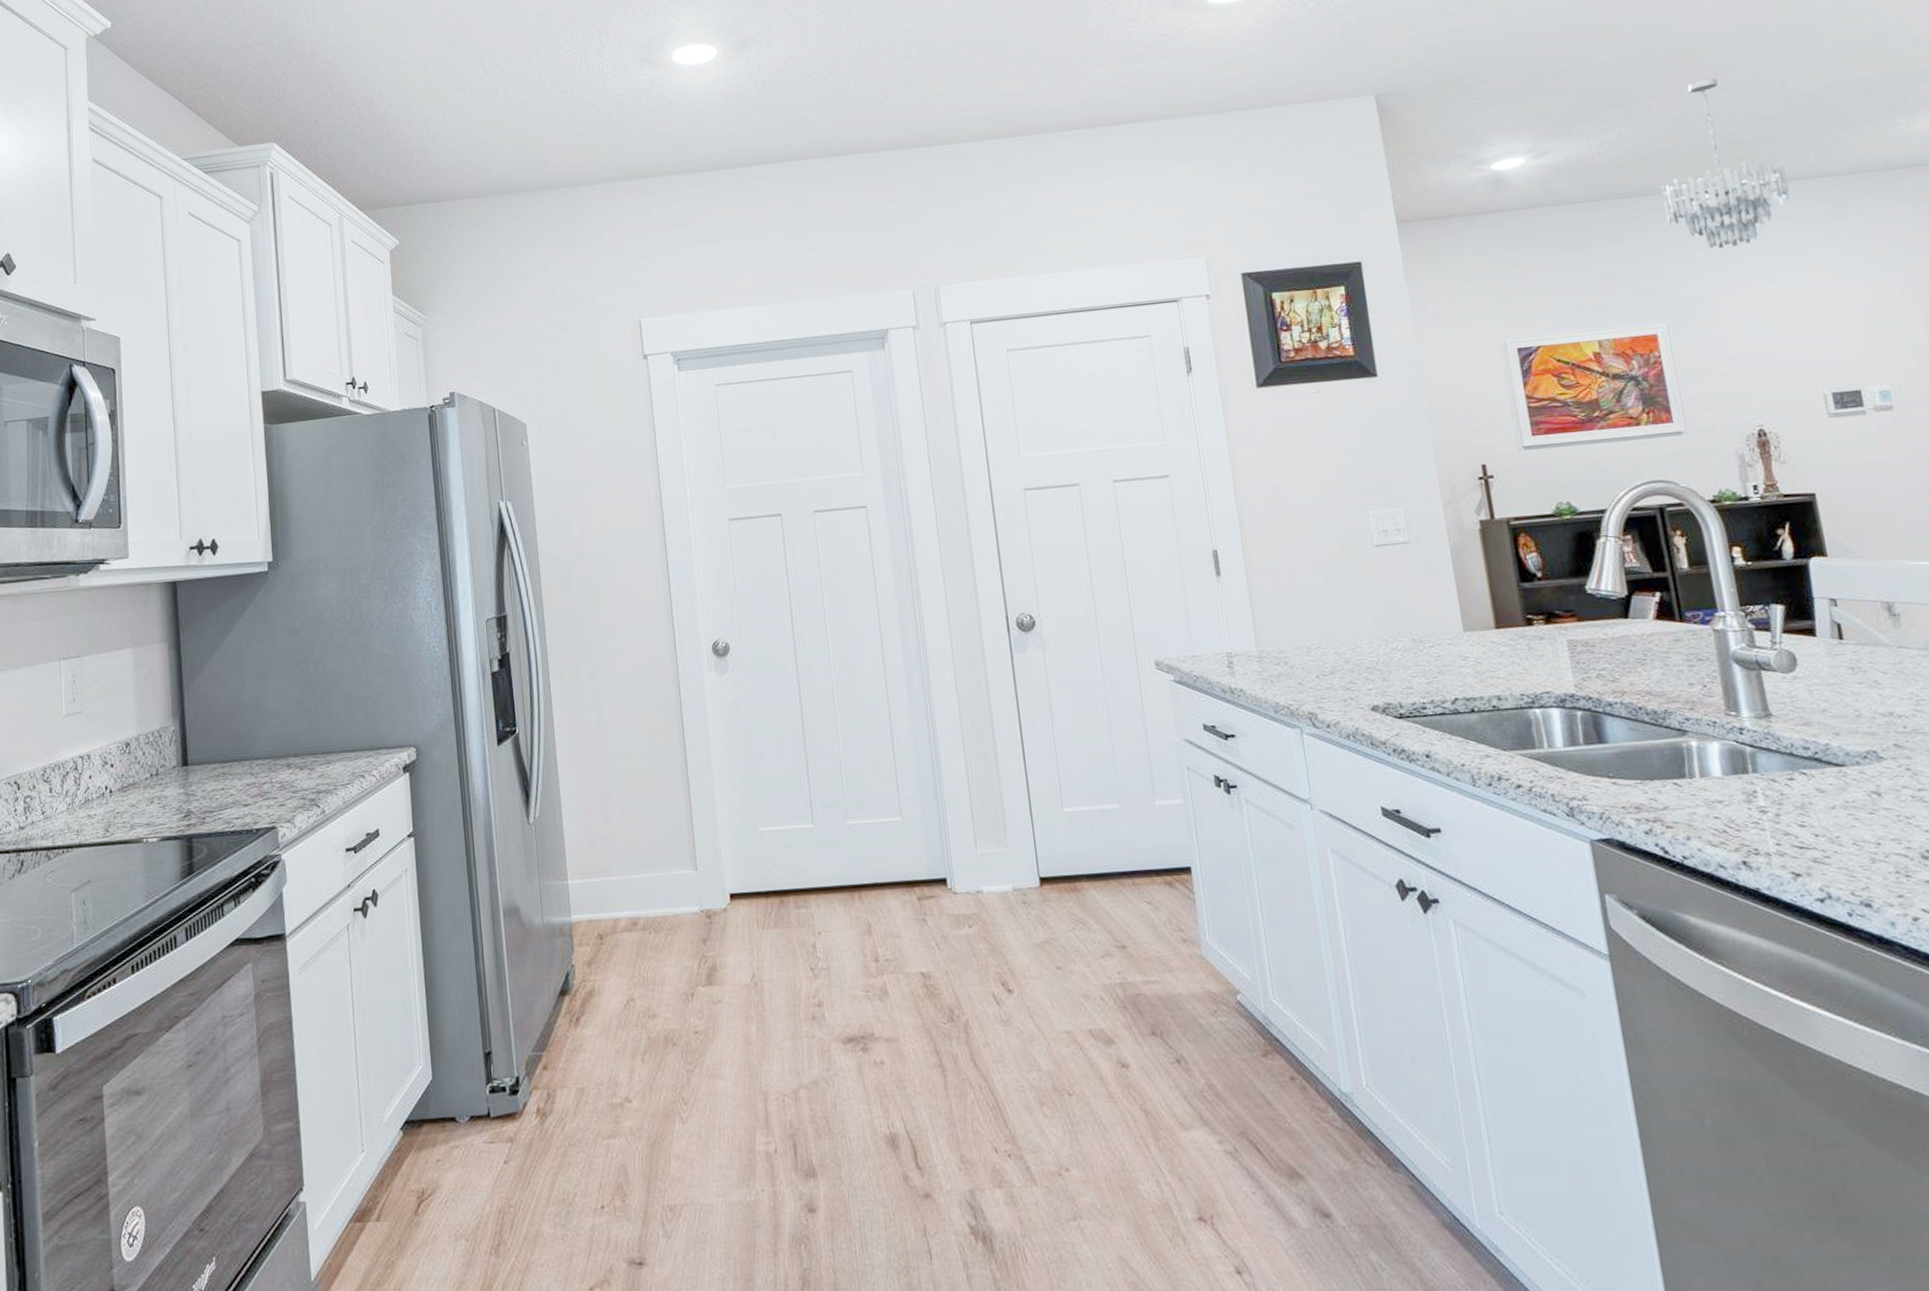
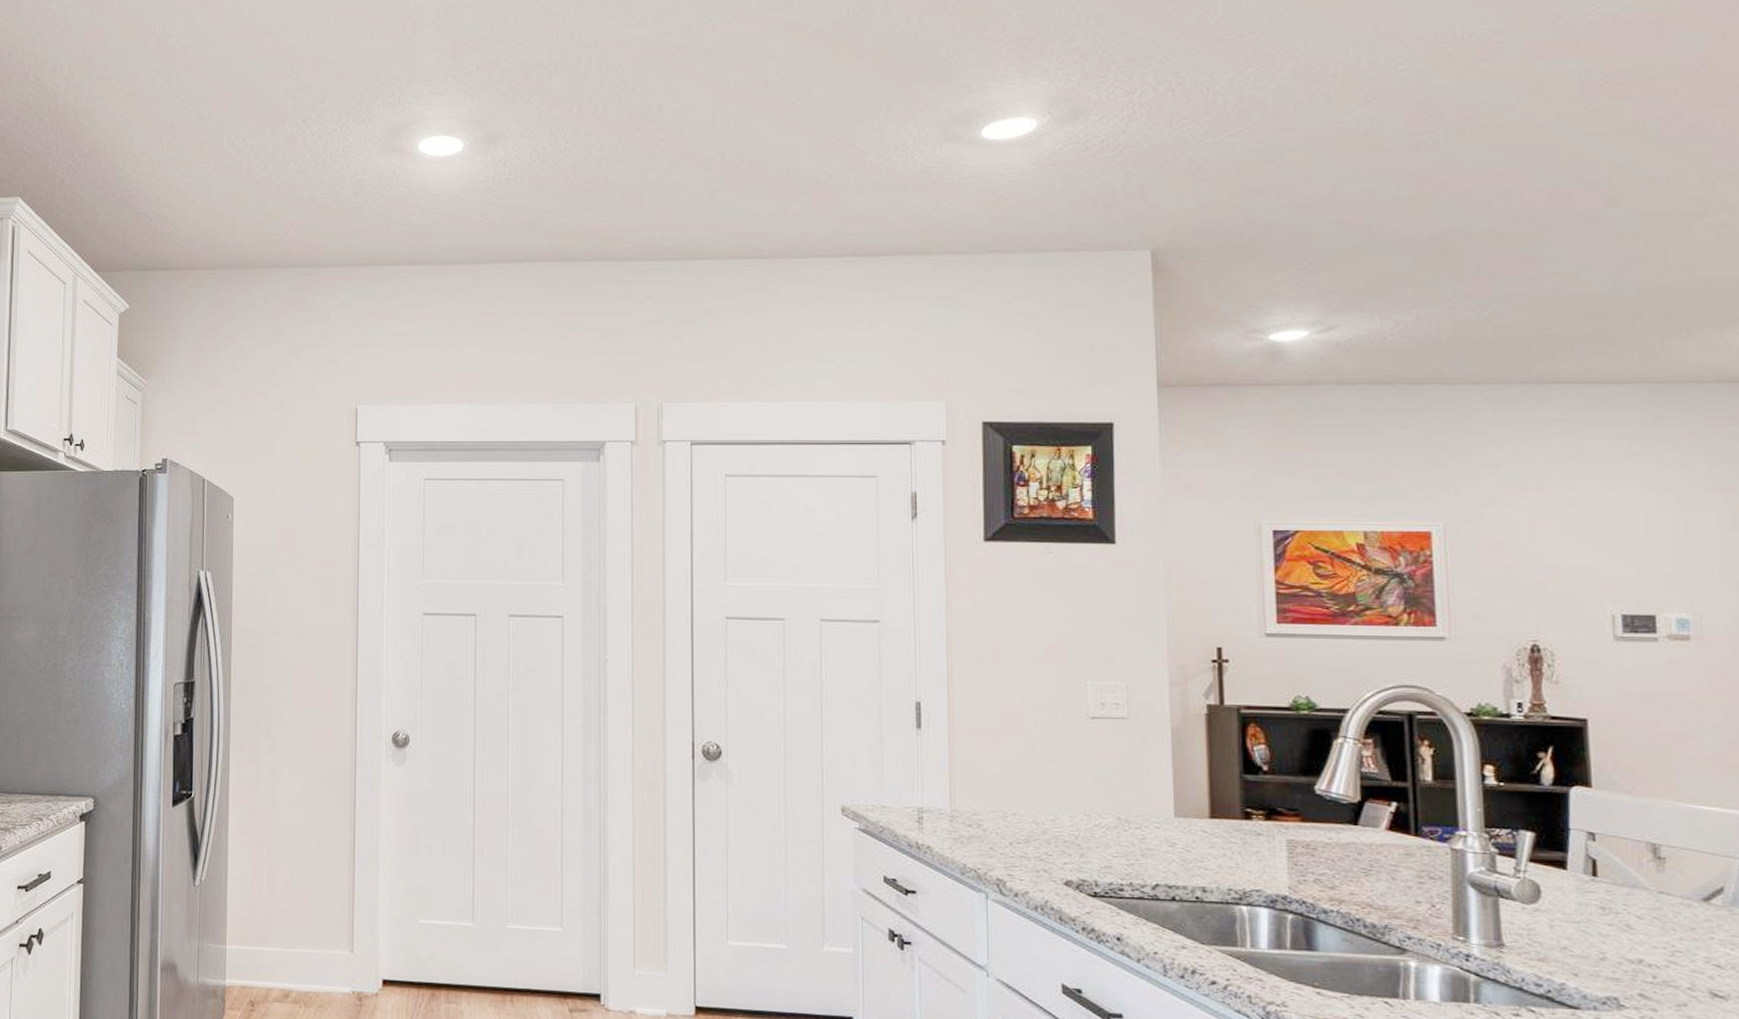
chandelier: present [1660,77,1790,249] -> none [1455,265,1603,449]

